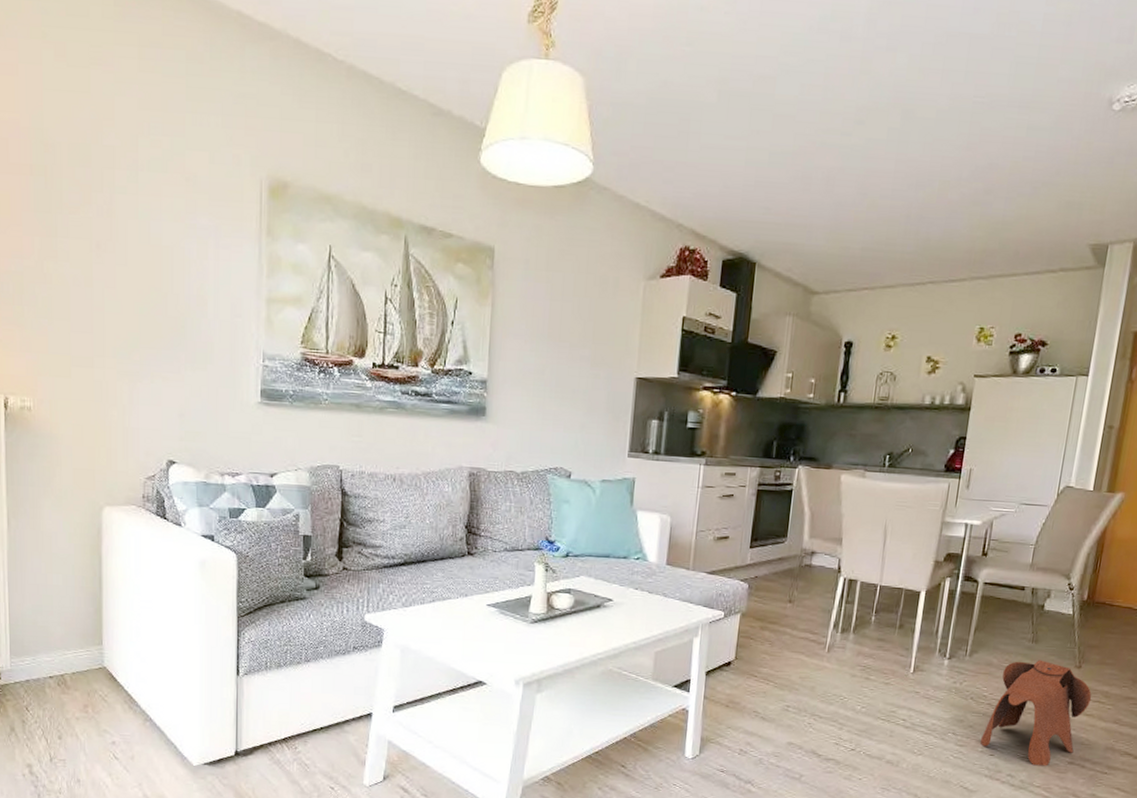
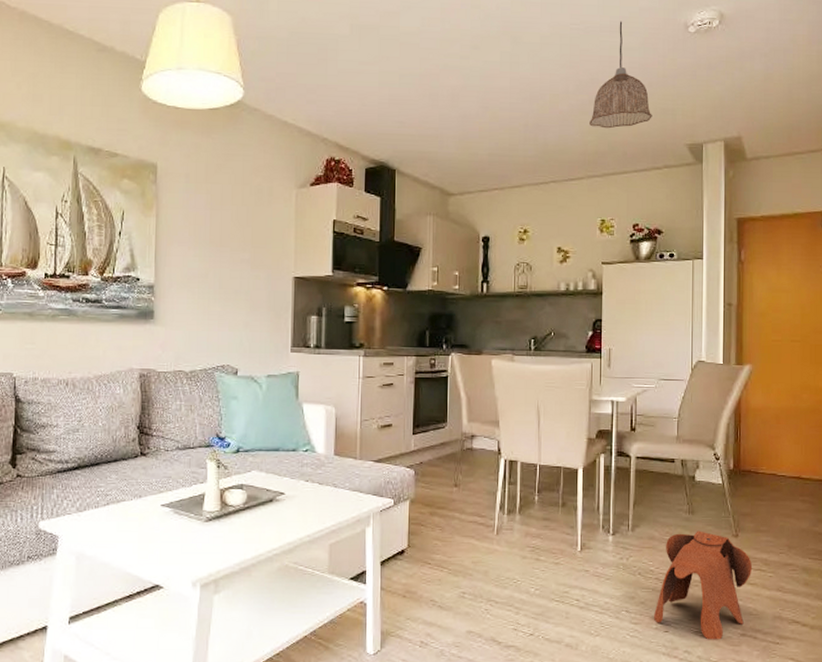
pendant lamp: none [981,94,1055,224] -> present [590,21,652,129]

